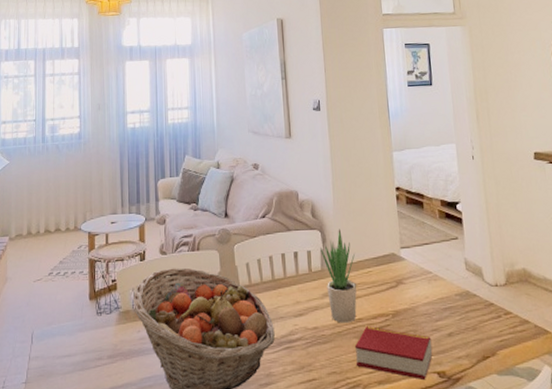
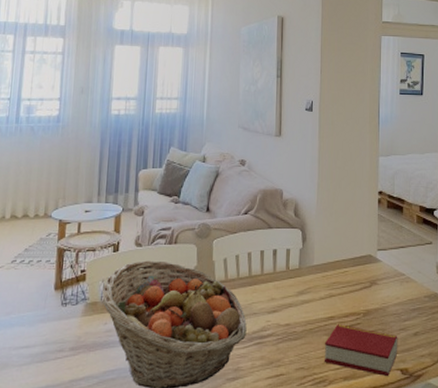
potted plant: present [320,229,357,323] -> none [300,229,333,320]

